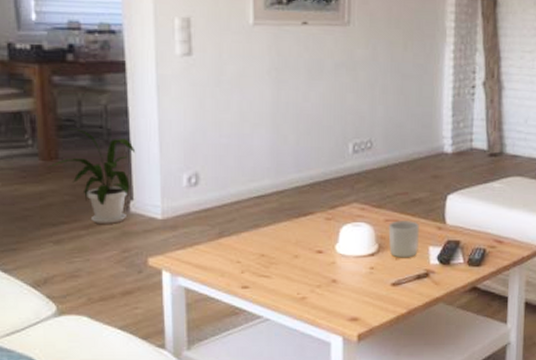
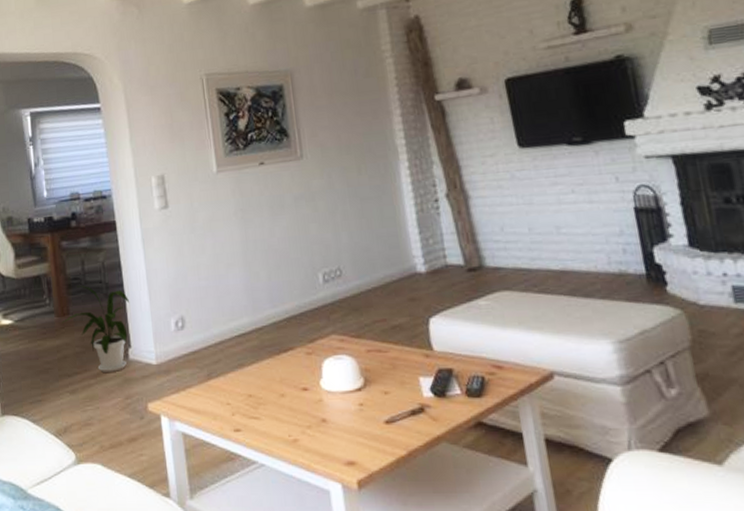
mug: present [388,220,419,258] -> none [371,349,408,392]

